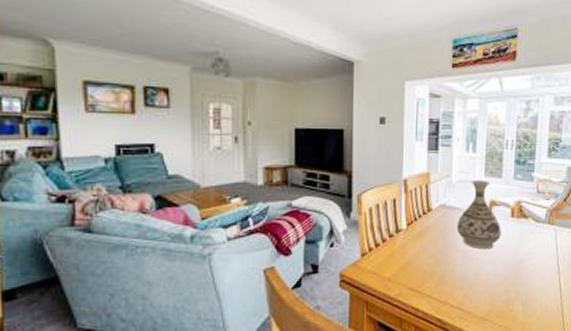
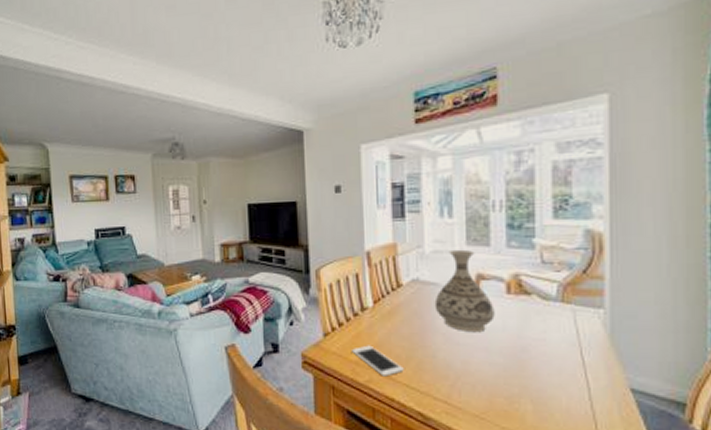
cell phone: none [386,263,429,290] -> present [352,345,404,377]

